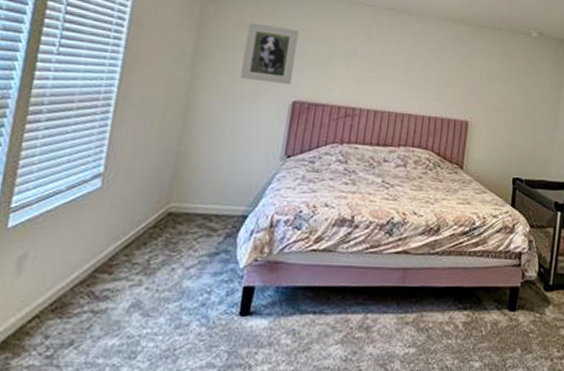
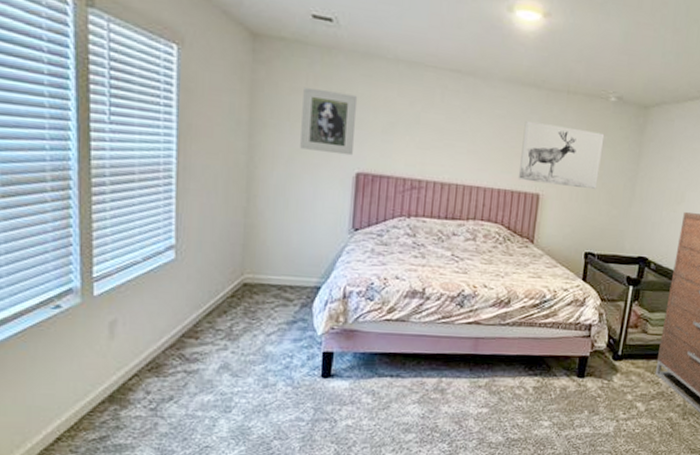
wall art: none [447,53,528,117] -> present [517,120,605,190]

